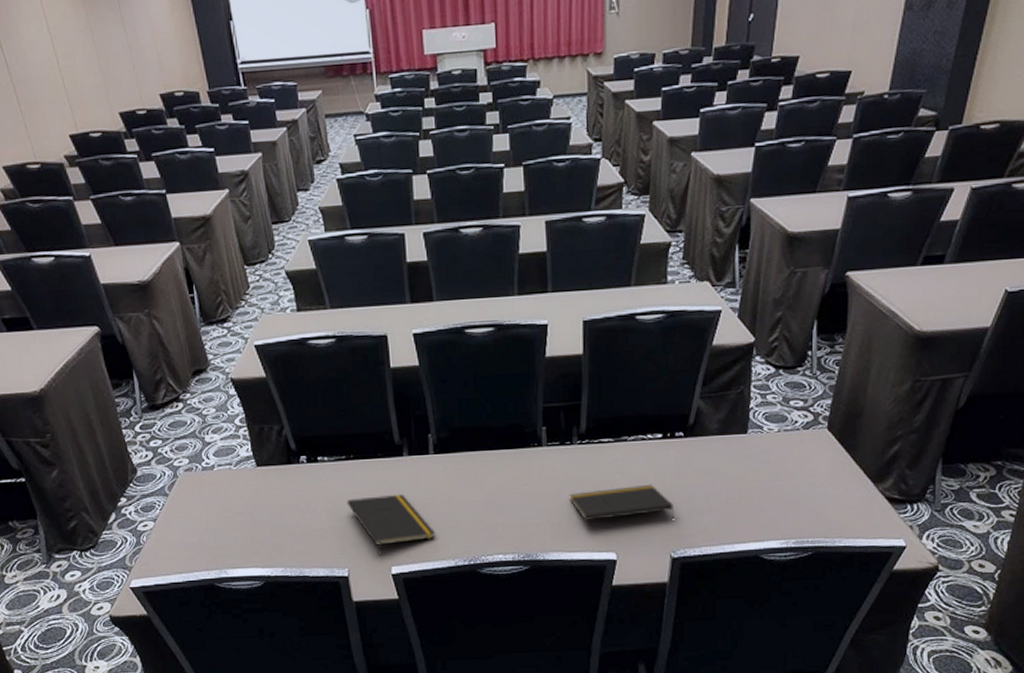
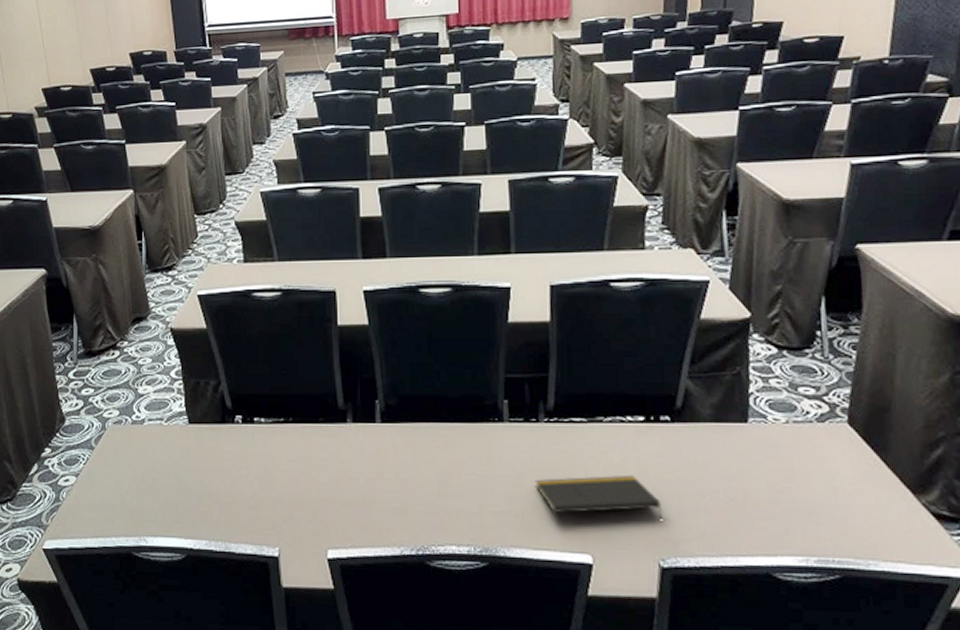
notepad: present [346,493,436,557] -> none [282,465,380,537]

